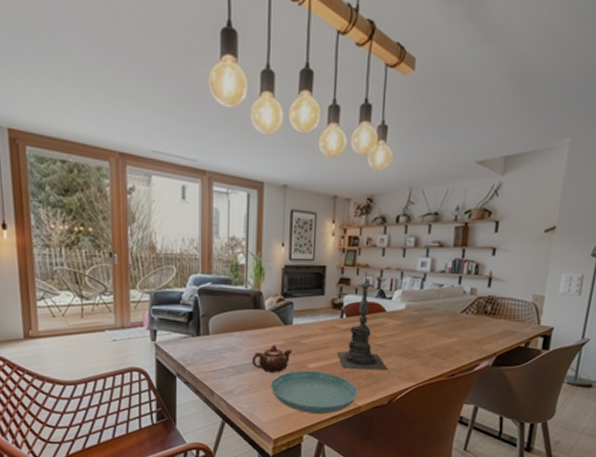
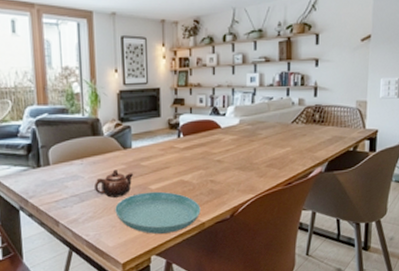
candle holder: present [337,272,389,371] -> none [177,91,228,186]

